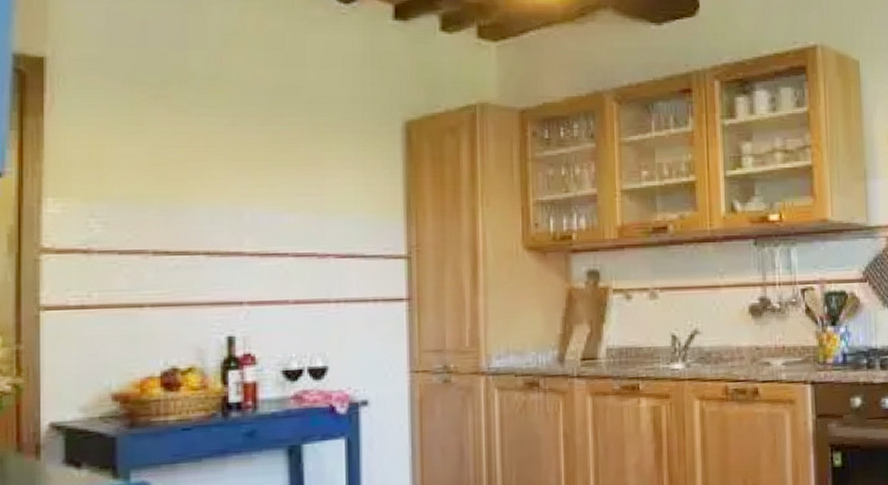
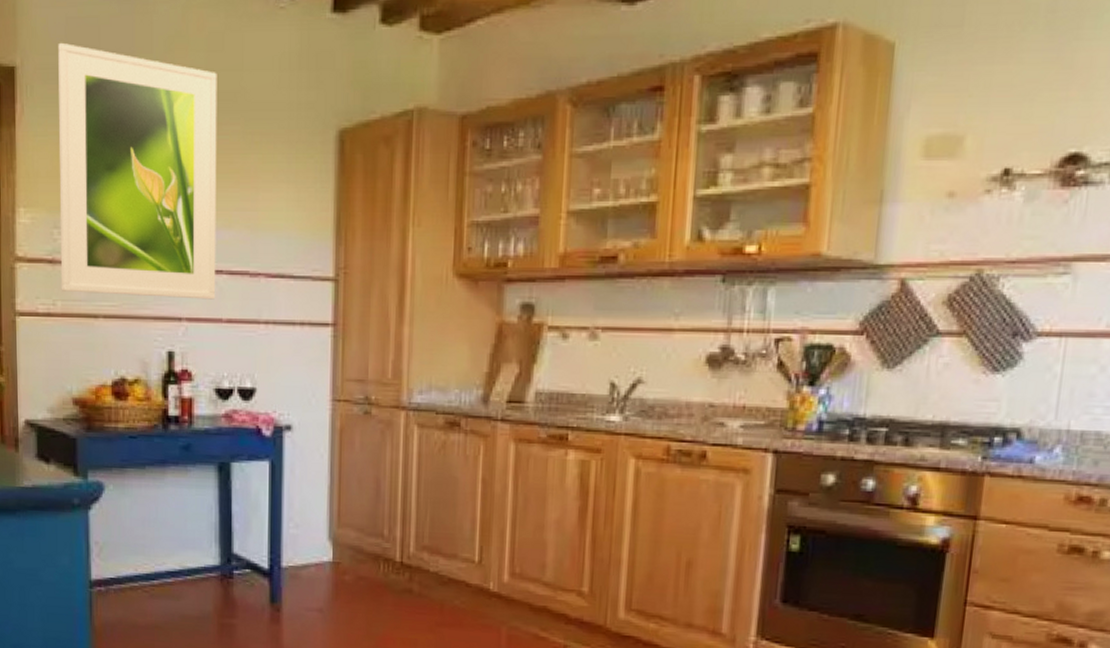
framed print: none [97,35,281,283] -> present [58,42,217,300]

